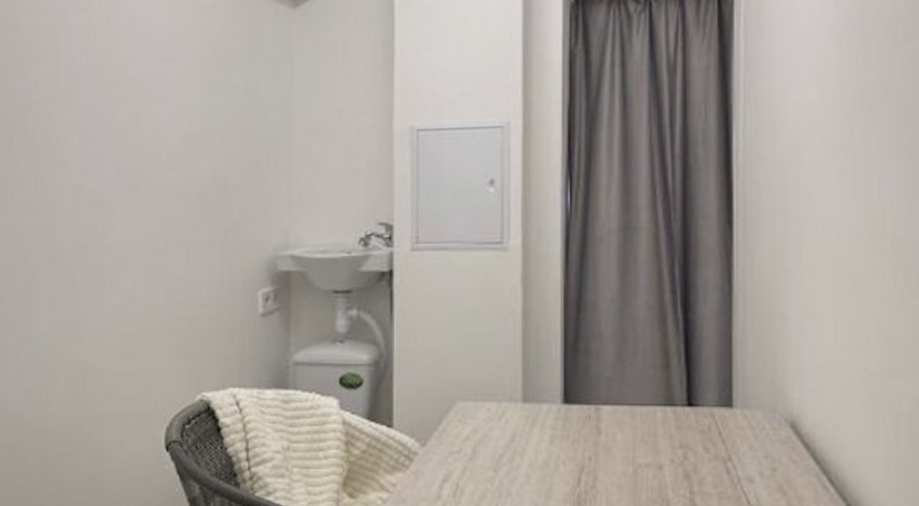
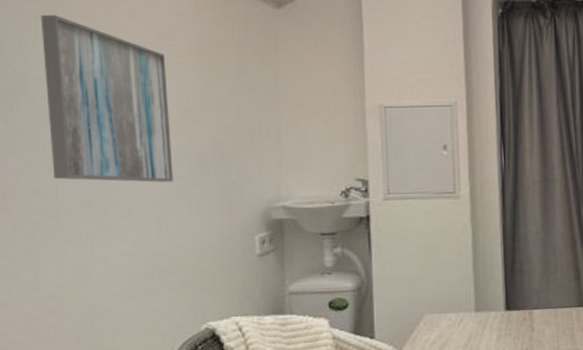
wall art: none [43,28,172,223] -> present [40,14,173,183]

